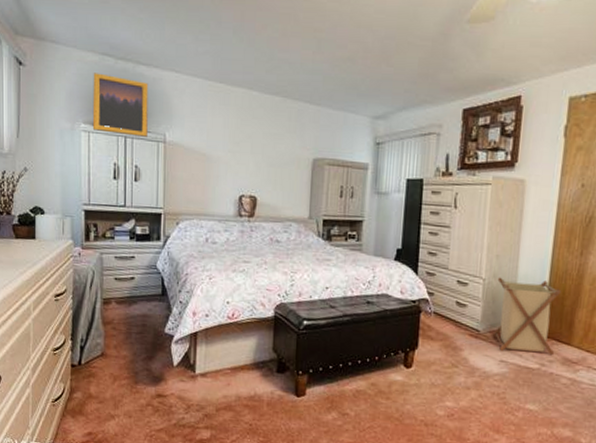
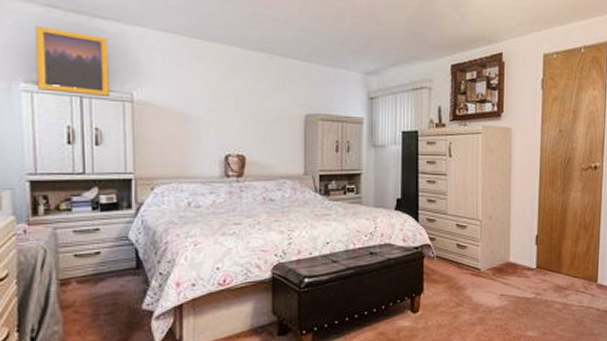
laundry basket: present [492,277,562,356] -> none [492,217,549,286]

